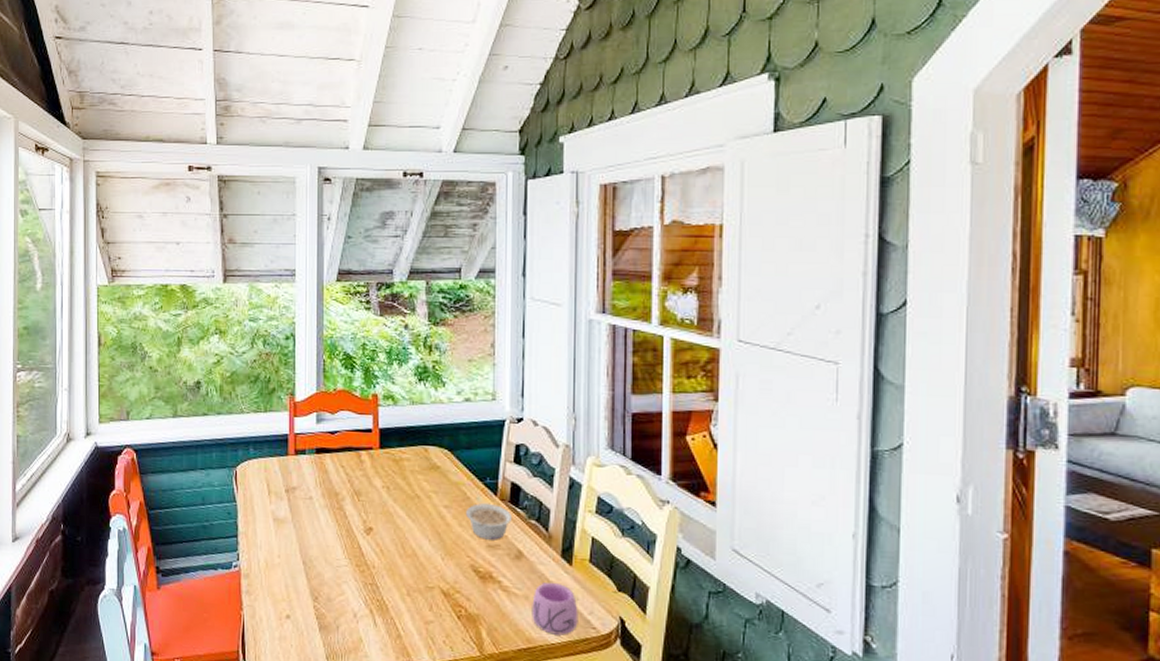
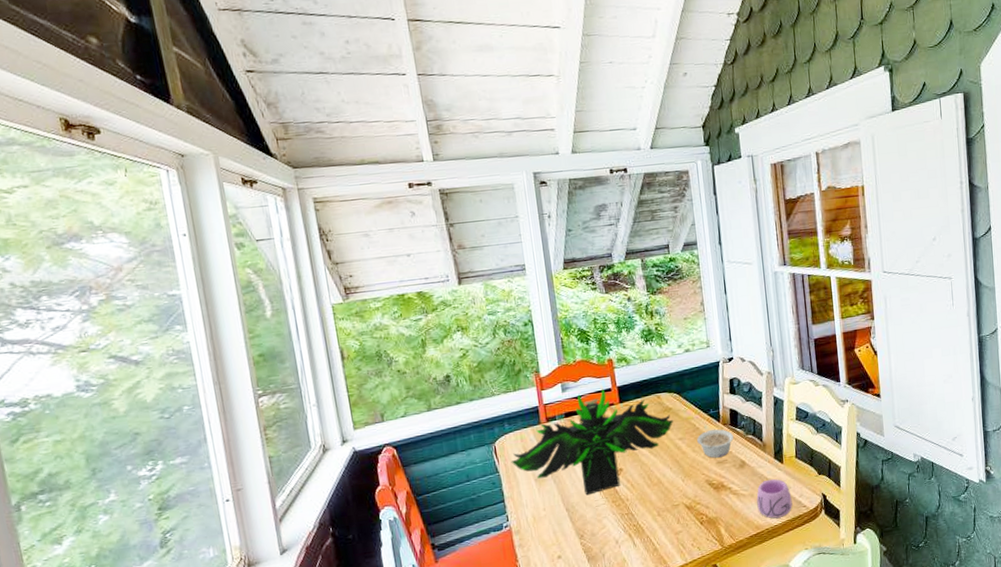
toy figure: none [250,428,441,551] -> present [511,389,674,496]

